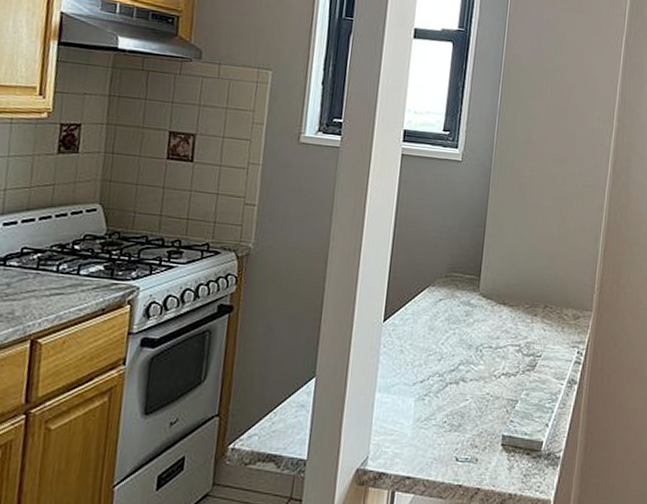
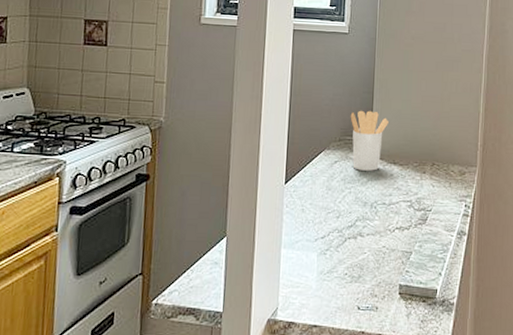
utensil holder: none [458,245,500,311] -> present [350,110,389,171]

